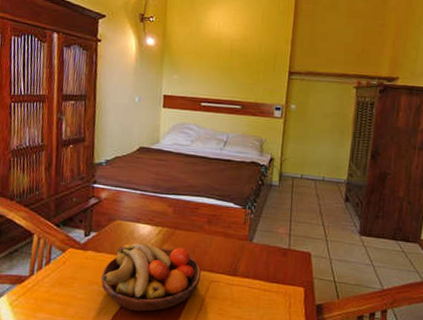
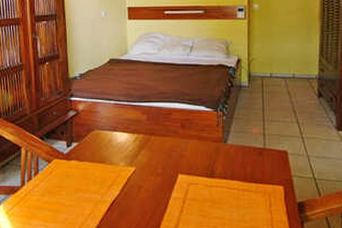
fruit bowl: present [101,242,201,312] -> none [86,149,180,215]

